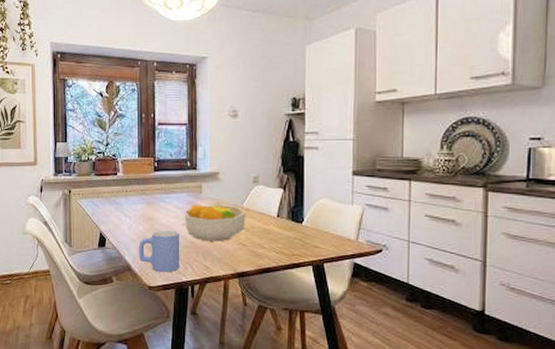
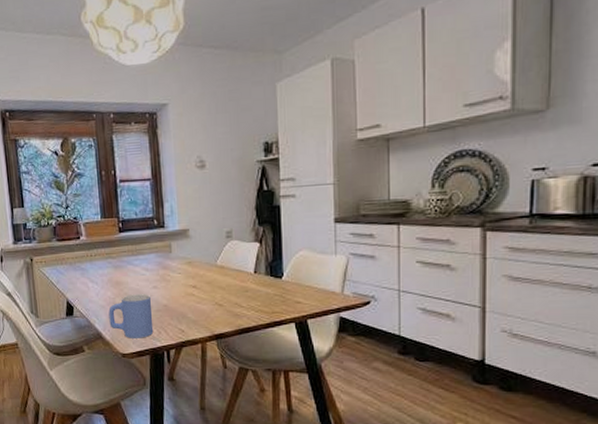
fruit bowl: present [184,205,246,242] -> none [154,264,221,304]

